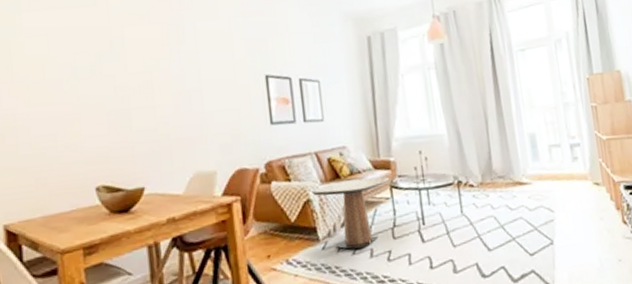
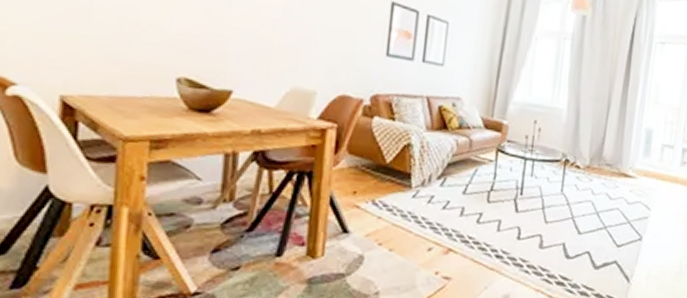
side table: present [312,177,390,249] -> none [414,132,498,204]

